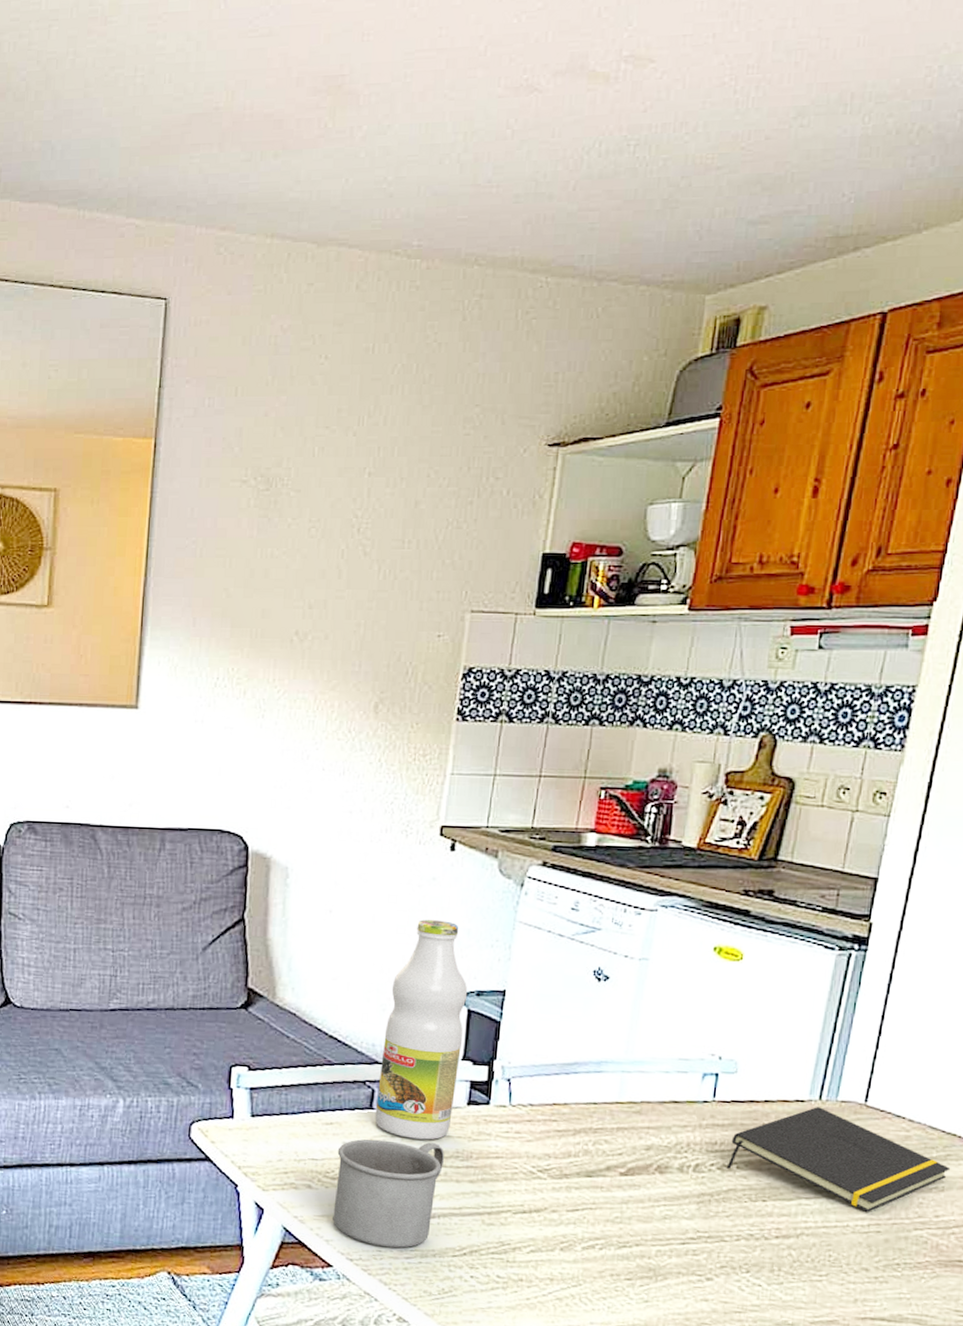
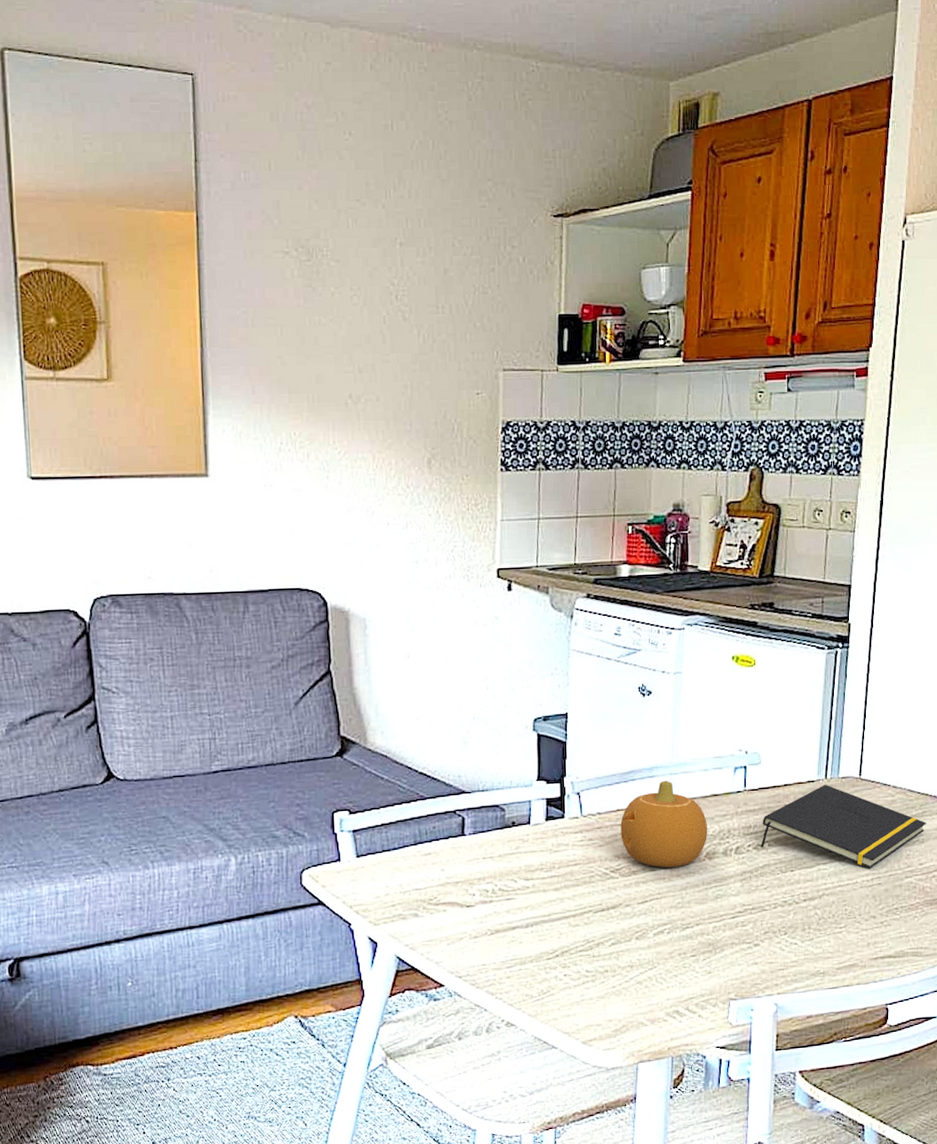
mug: present [333,1139,444,1248] -> none [438,859,531,961]
bottle: present [374,919,468,1140] -> none [467,655,536,858]
fruit: none [554,1078,662,1177] -> present [620,780,708,868]

